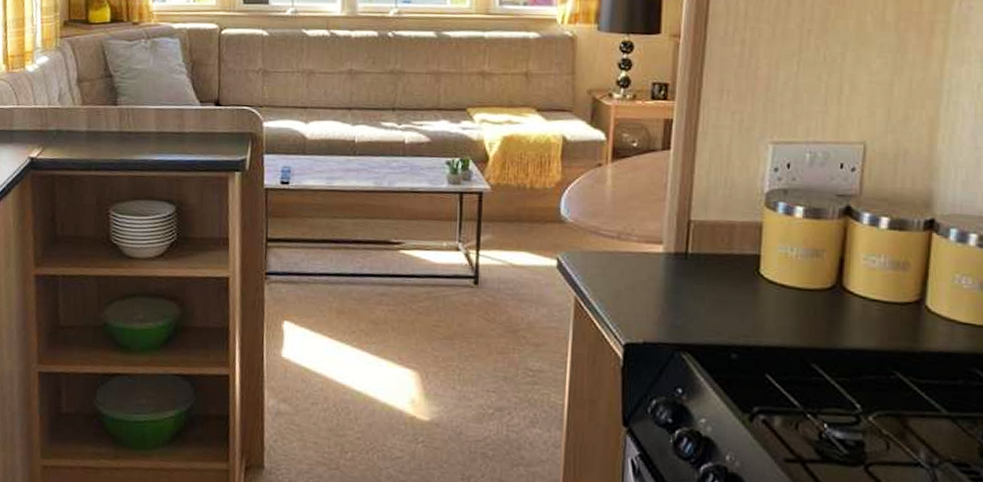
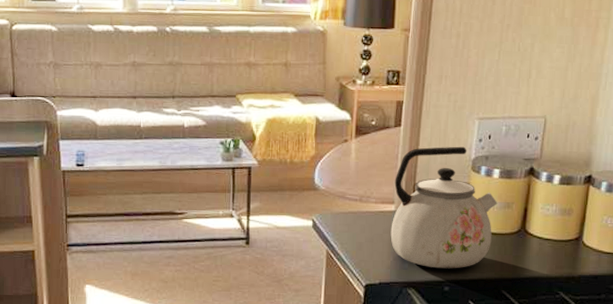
kettle: none [657,176,802,331] -> present [390,146,498,269]

